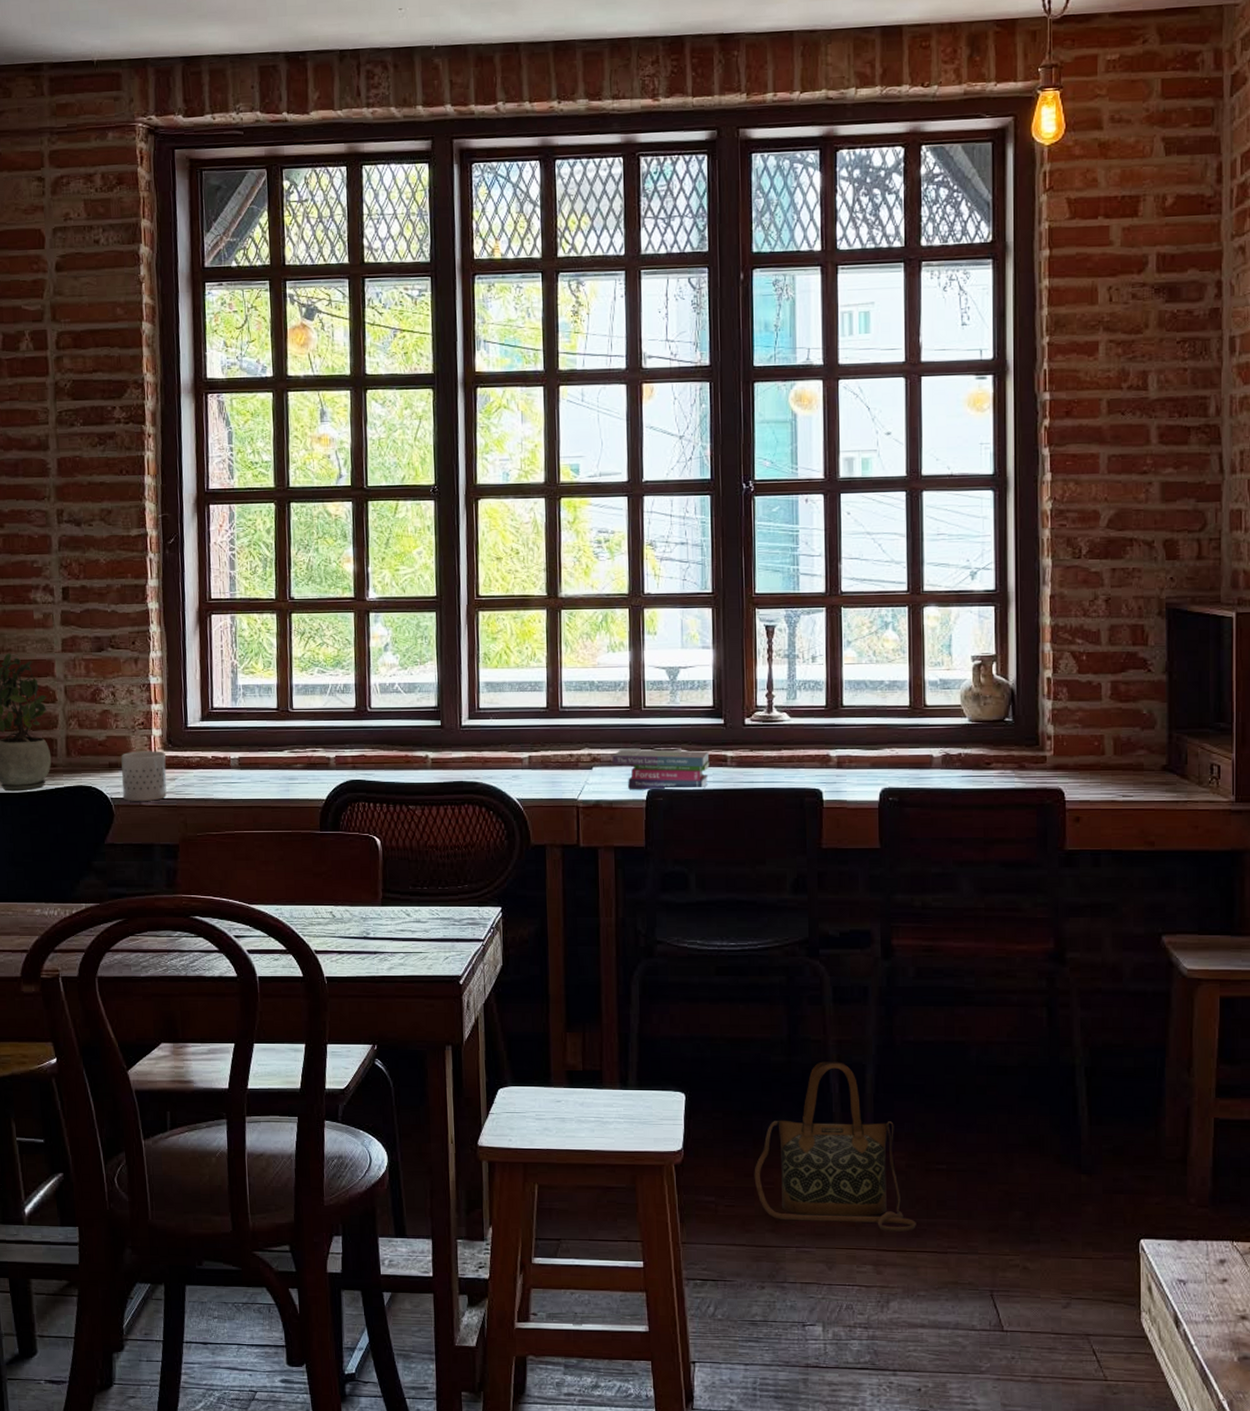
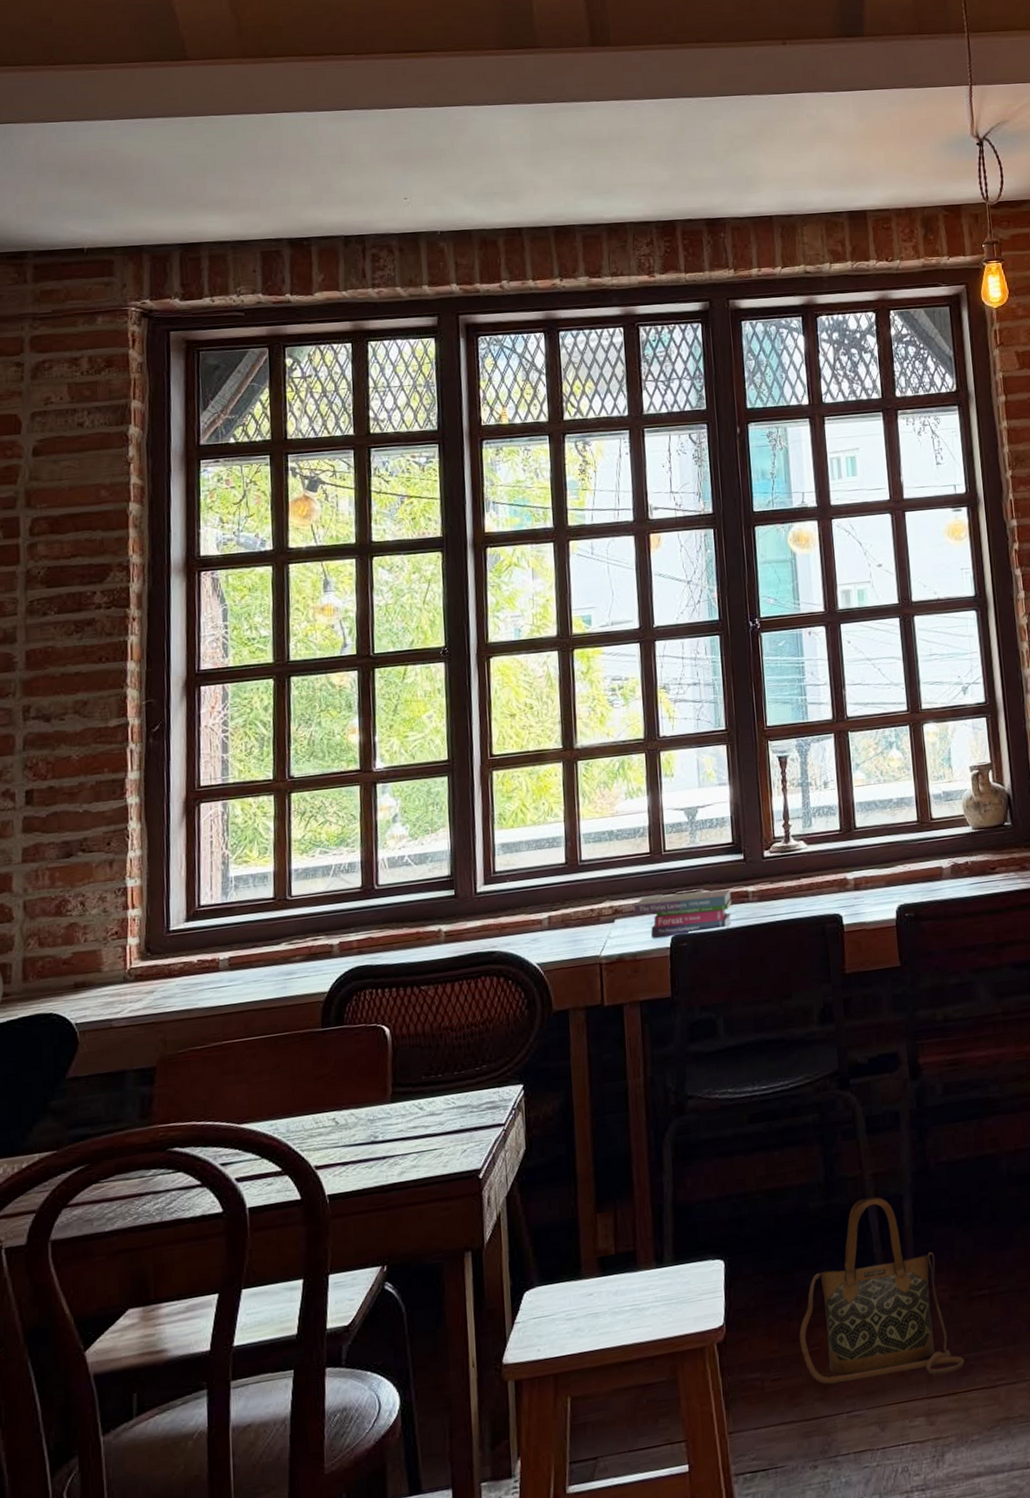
mug: present [121,751,167,801] -> none [89,961,144,1024]

